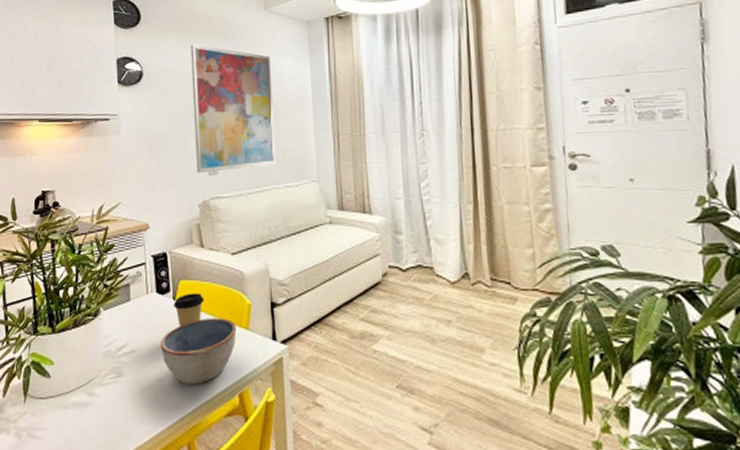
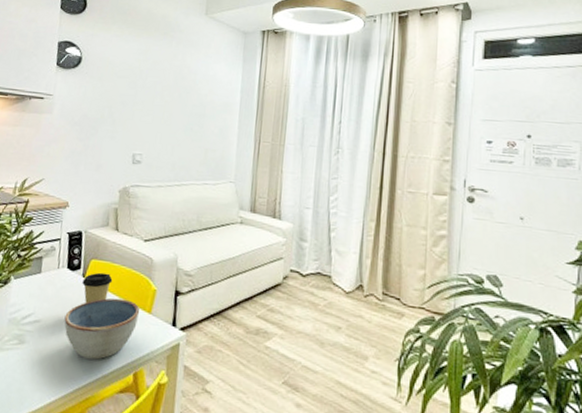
wall art: present [191,43,275,173] -> none [121,37,205,162]

